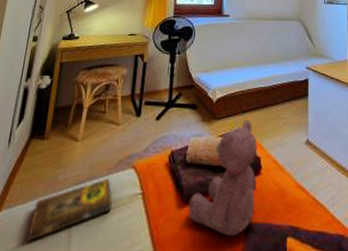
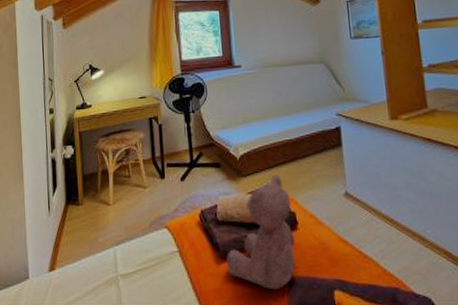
book: present [26,178,112,241] -> none [81,238,152,295]

